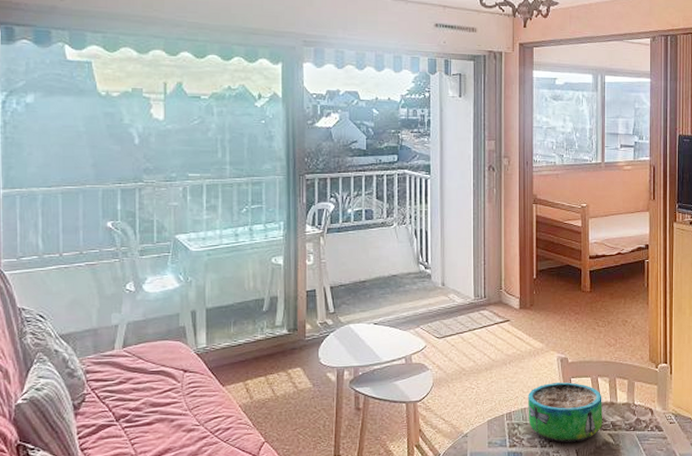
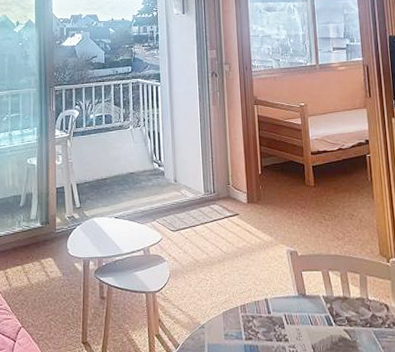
decorative bowl: present [528,382,602,443] -> none [260,275,337,338]

